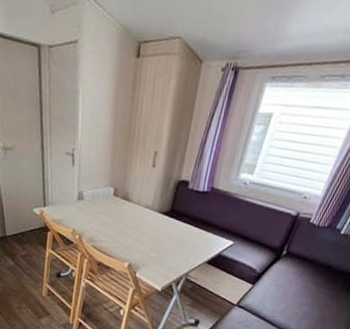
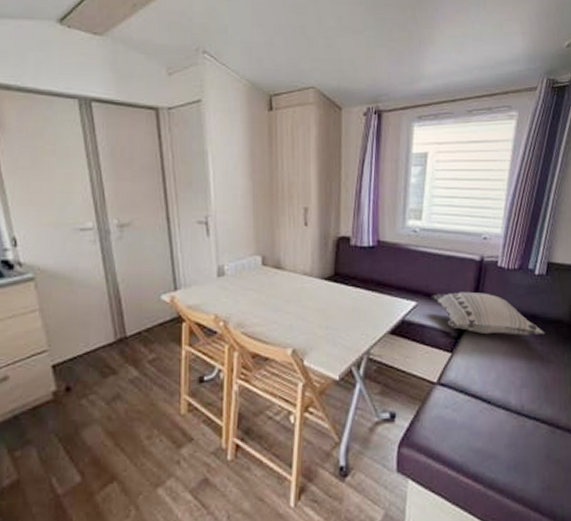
decorative pillow: none [246,237,335,282] -> present [430,291,545,335]

